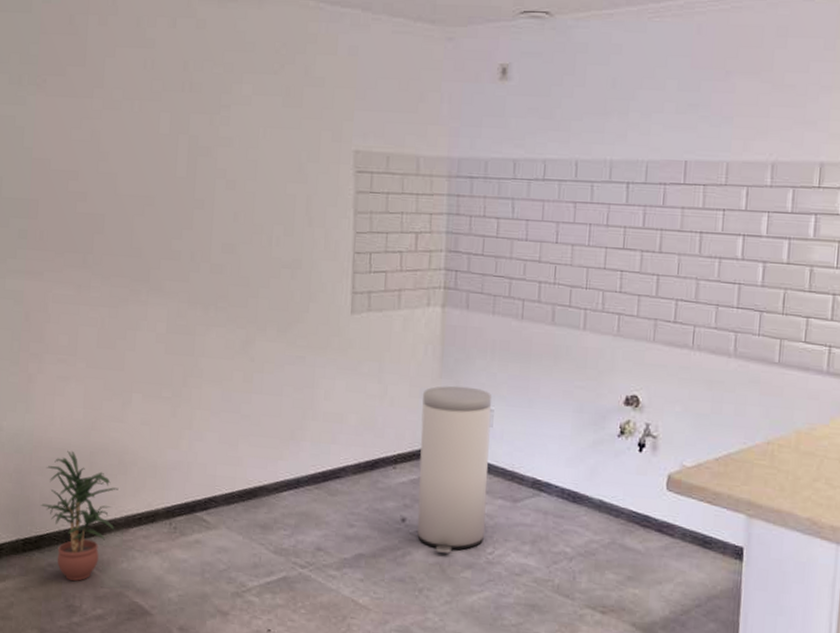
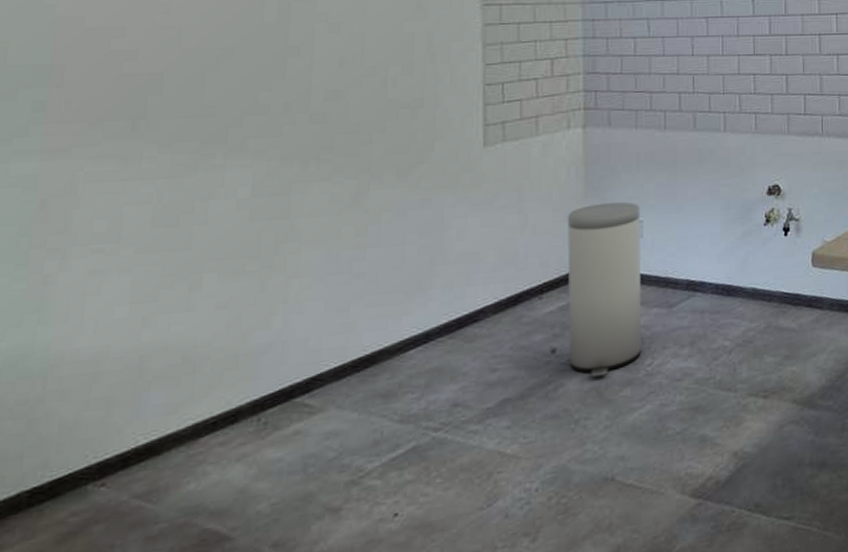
potted plant: present [41,450,119,581] -> none [60,359,183,527]

